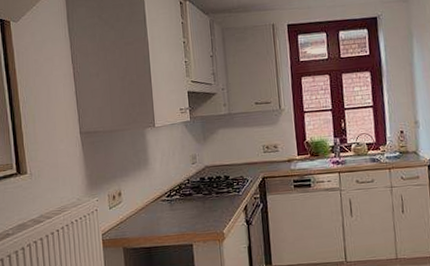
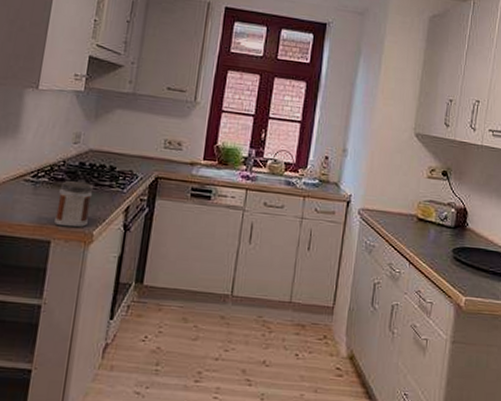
jar: none [189,192,217,231] -> present [53,180,93,228]

